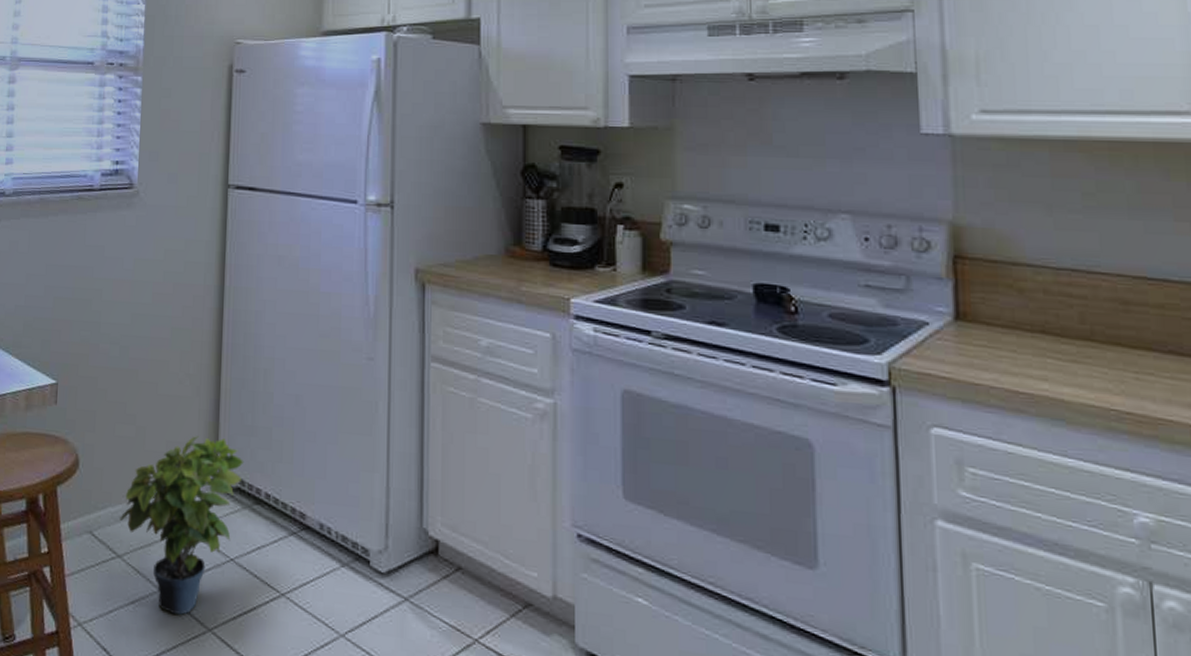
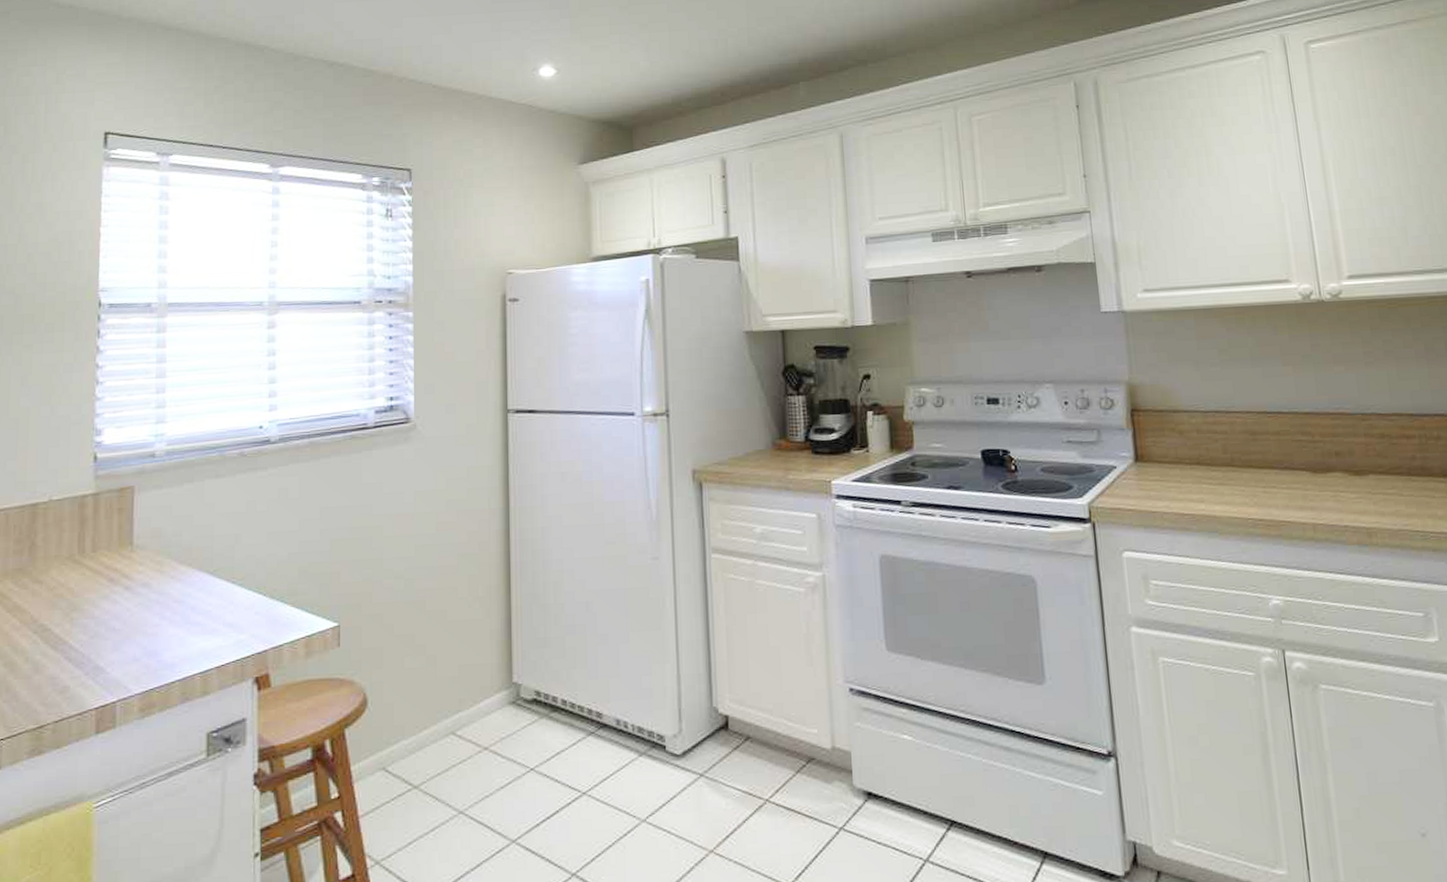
potted plant: present [120,436,244,615] -> none [414,654,539,834]

